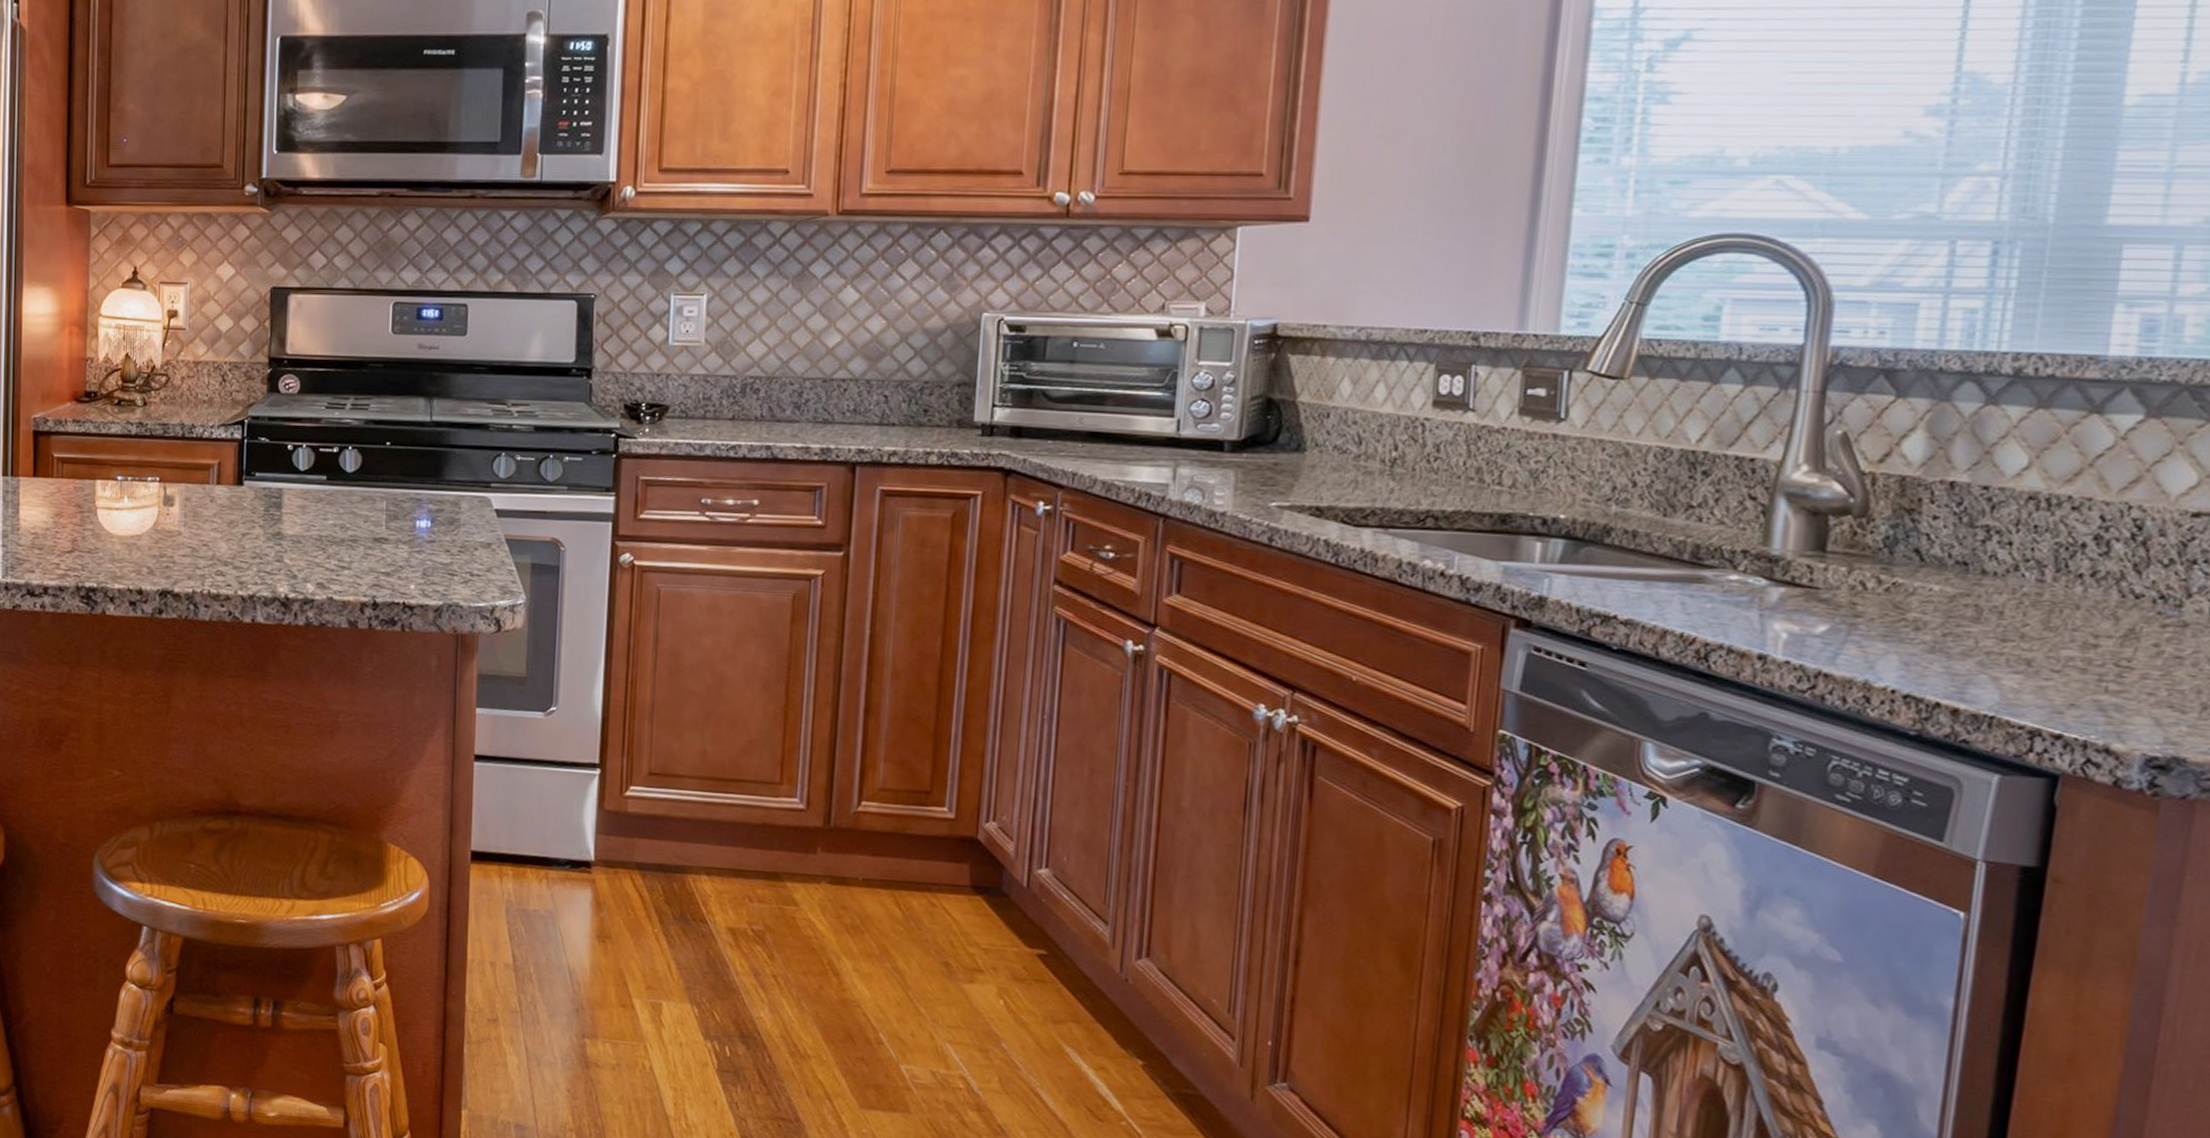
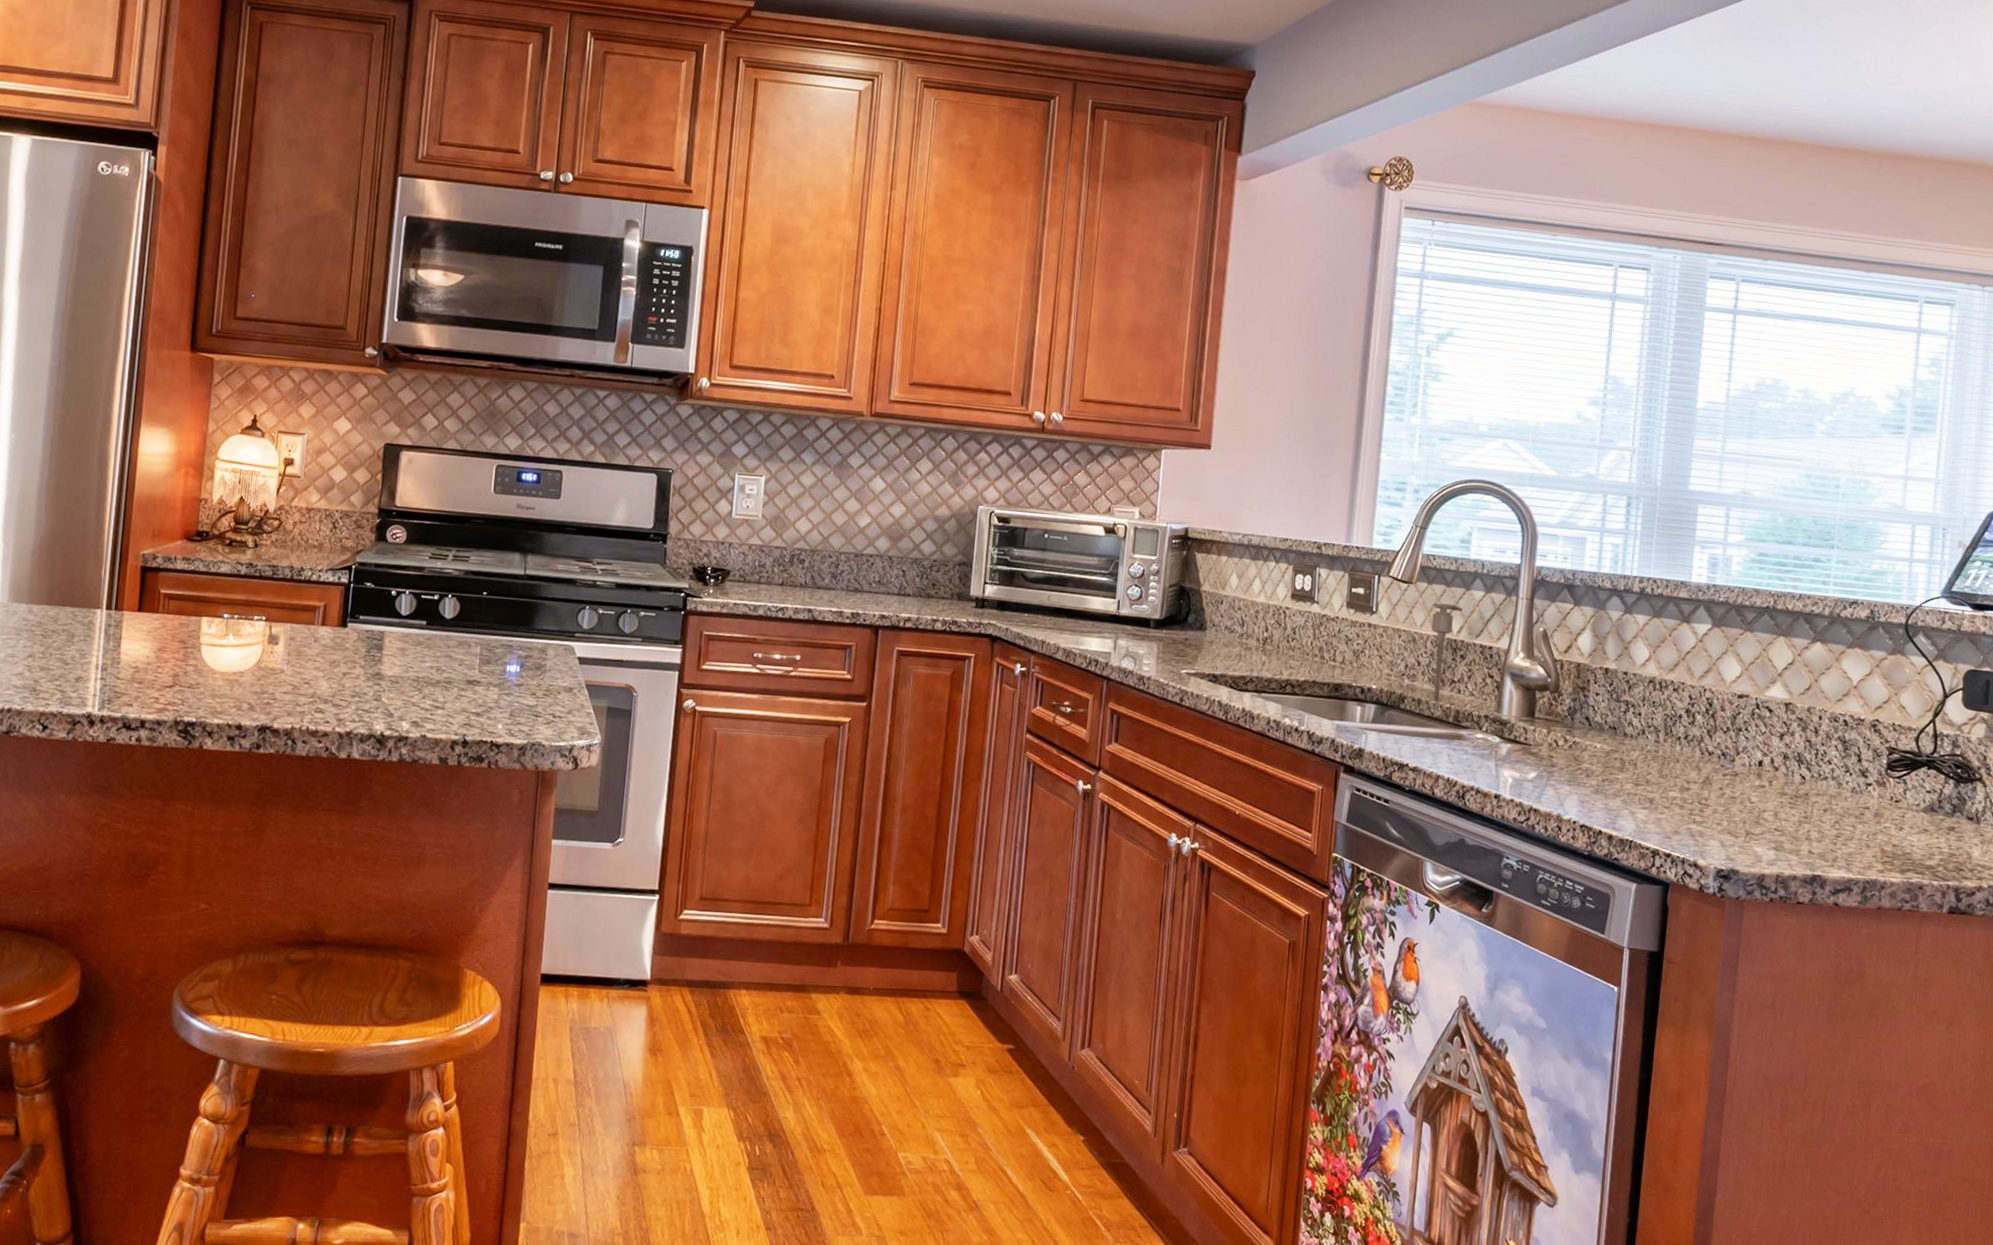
soap dispenser: none [1654,403,1706,534] -> present [1431,603,1462,702]

